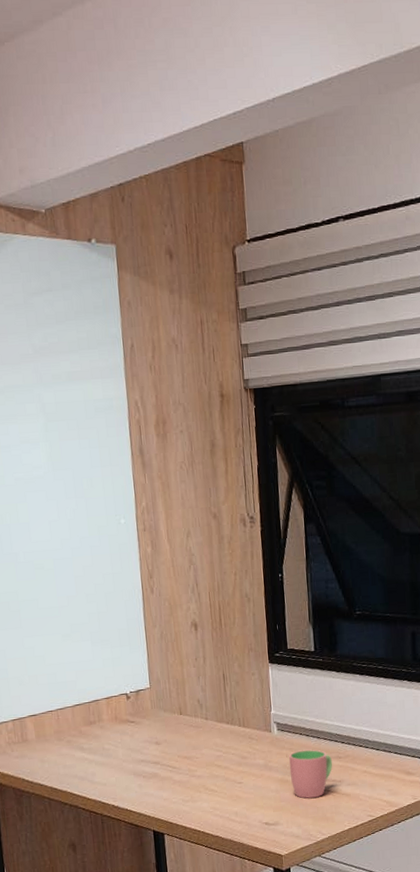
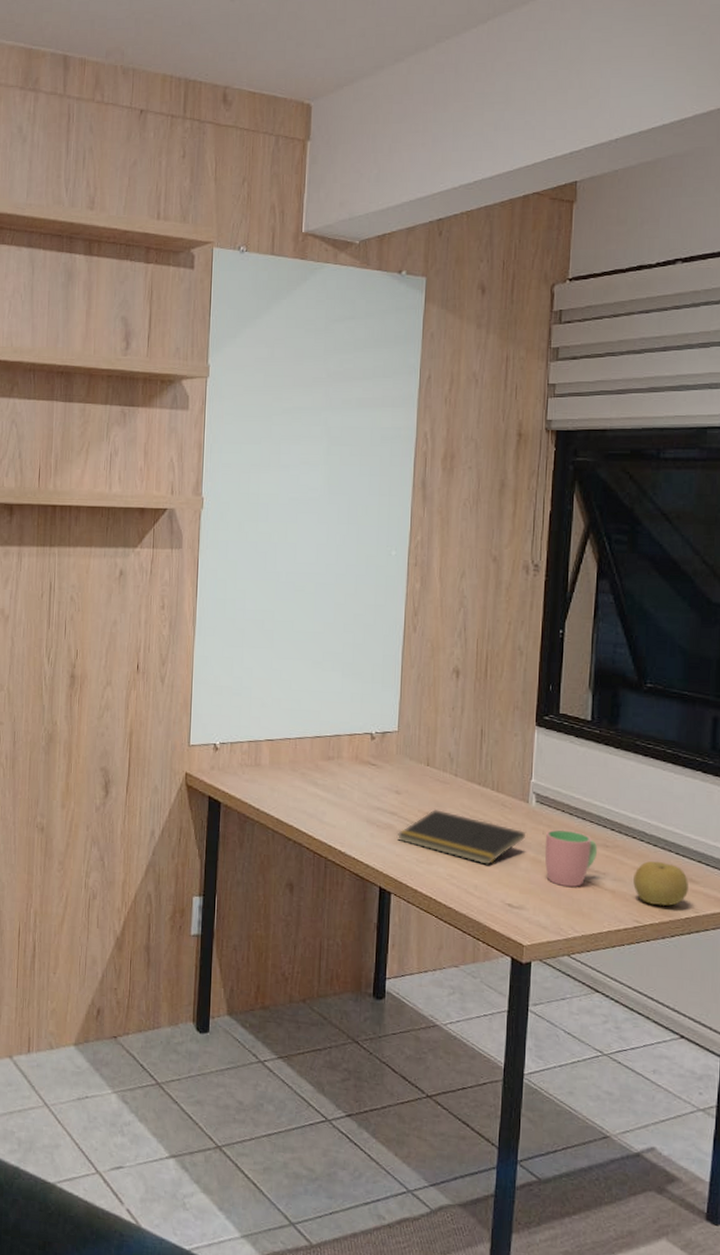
notepad: none [162,752,273,794] -> present [396,809,527,866]
fruit: none [363,762,407,800] -> present [633,861,688,906]

